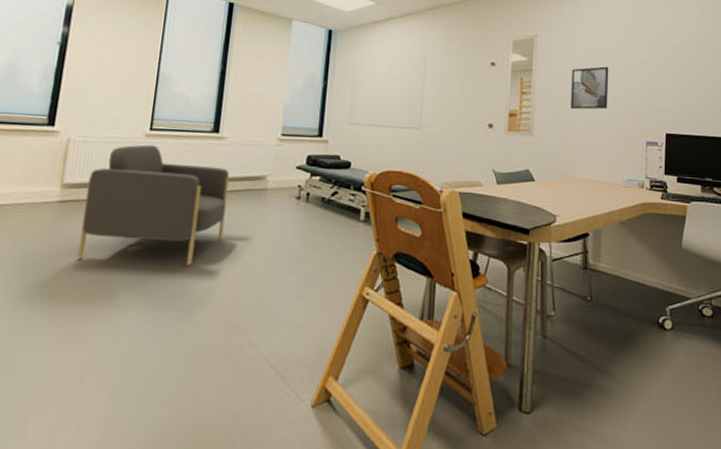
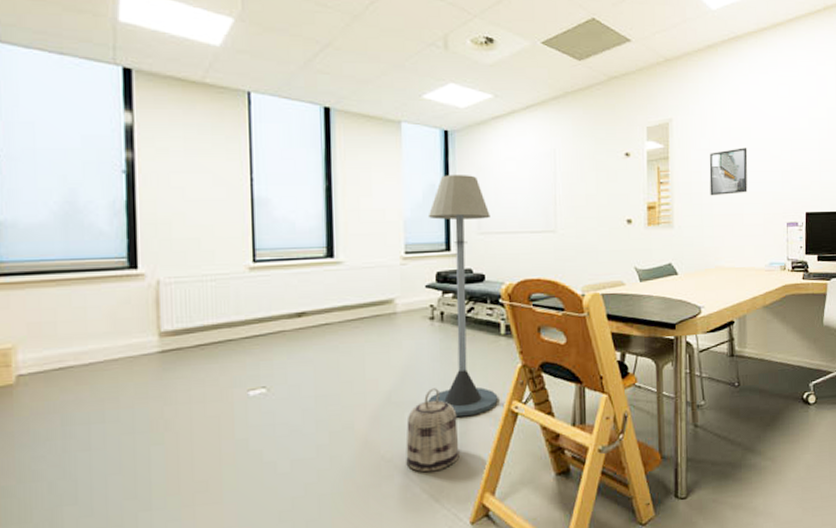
armchair: present [77,144,229,266] -> none [189,278,354,409]
basket: none [258,265,311,348] -> present [406,388,460,473]
floor lamp: none [285,69,362,297] -> present [427,175,498,418]

